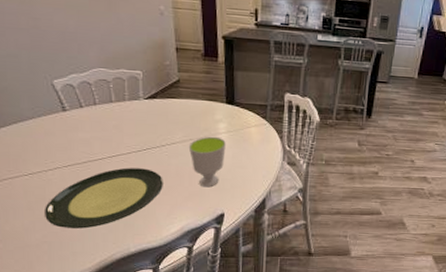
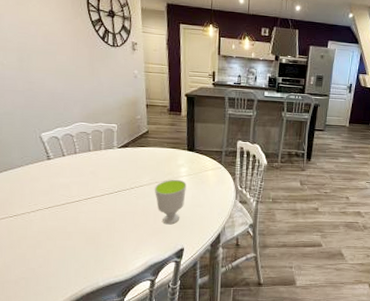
plate: present [45,168,163,229] -> none [25,208,131,265]

